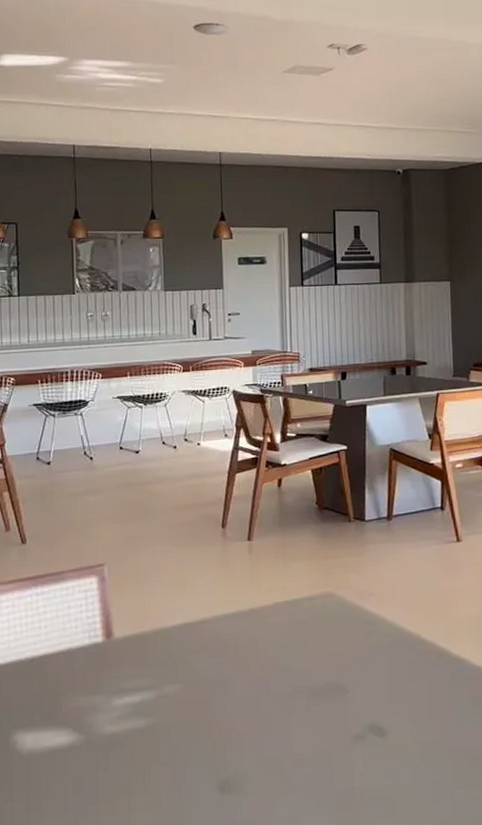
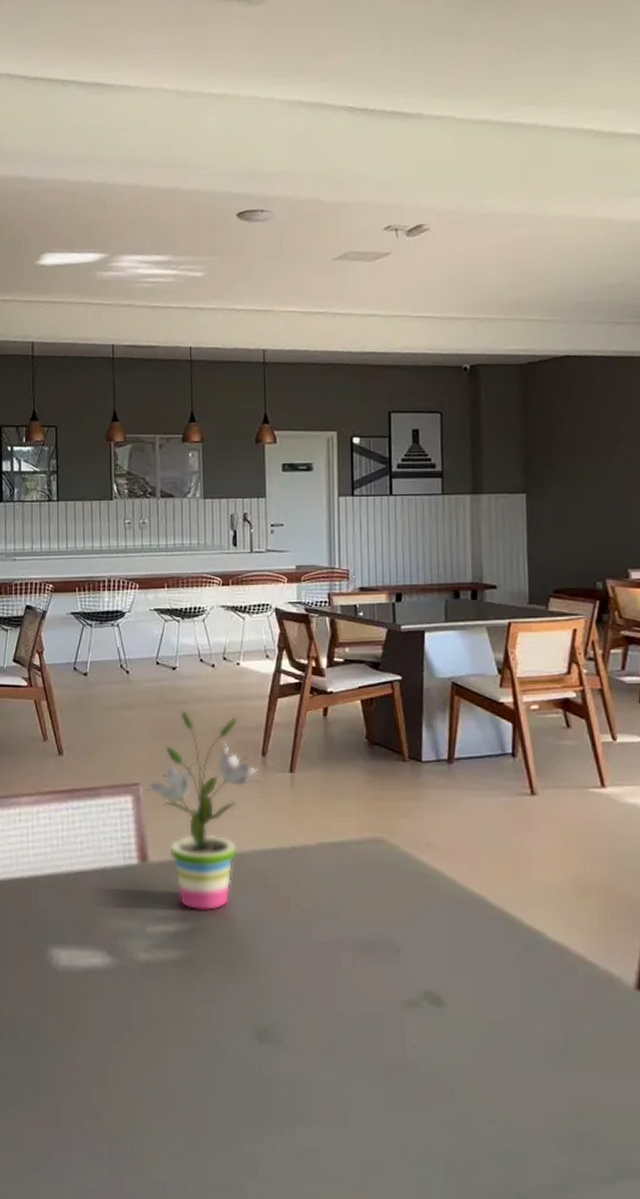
potted plant: none [111,492,224,679] -> present [147,711,264,911]

